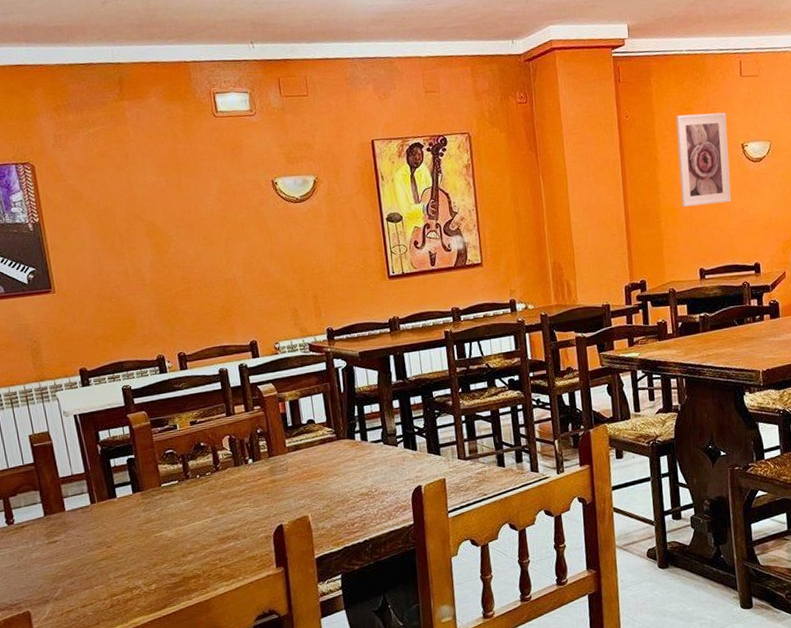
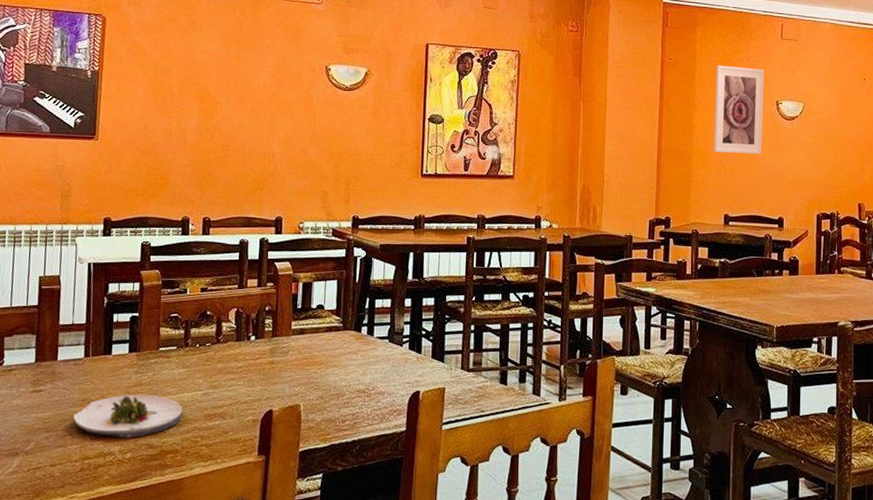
salad plate: none [93,528,197,573] -> present [73,394,183,438]

